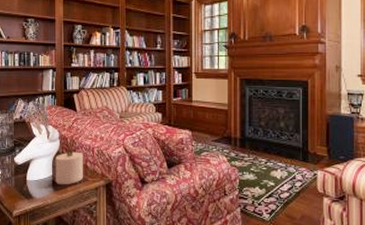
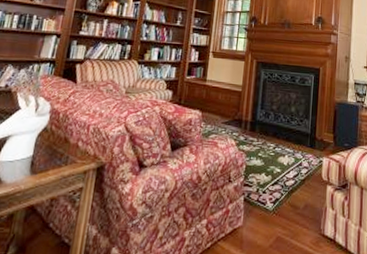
candle: present [55,149,84,185] -> none [35,125,76,168]

